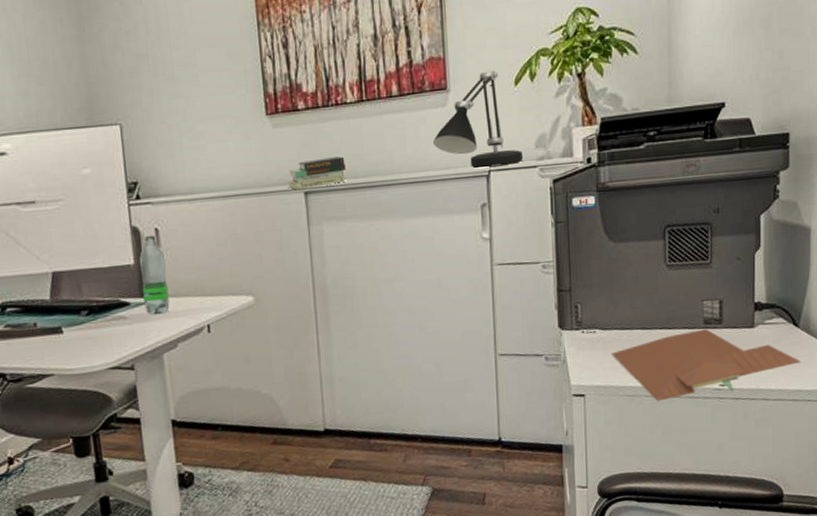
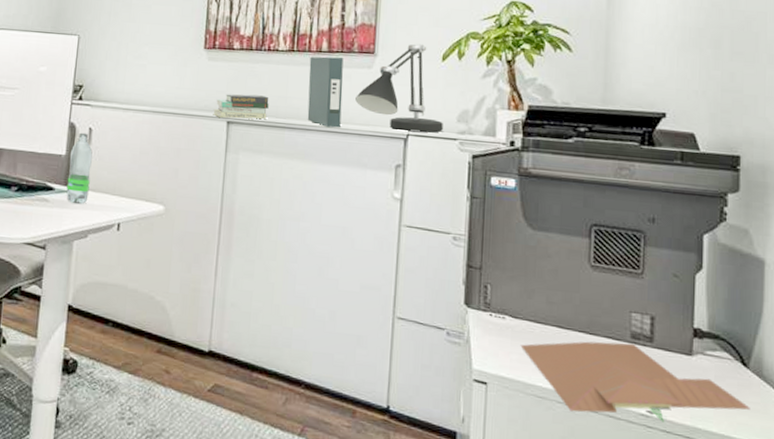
binder: none [381,100,422,179] -> present [307,56,344,128]

